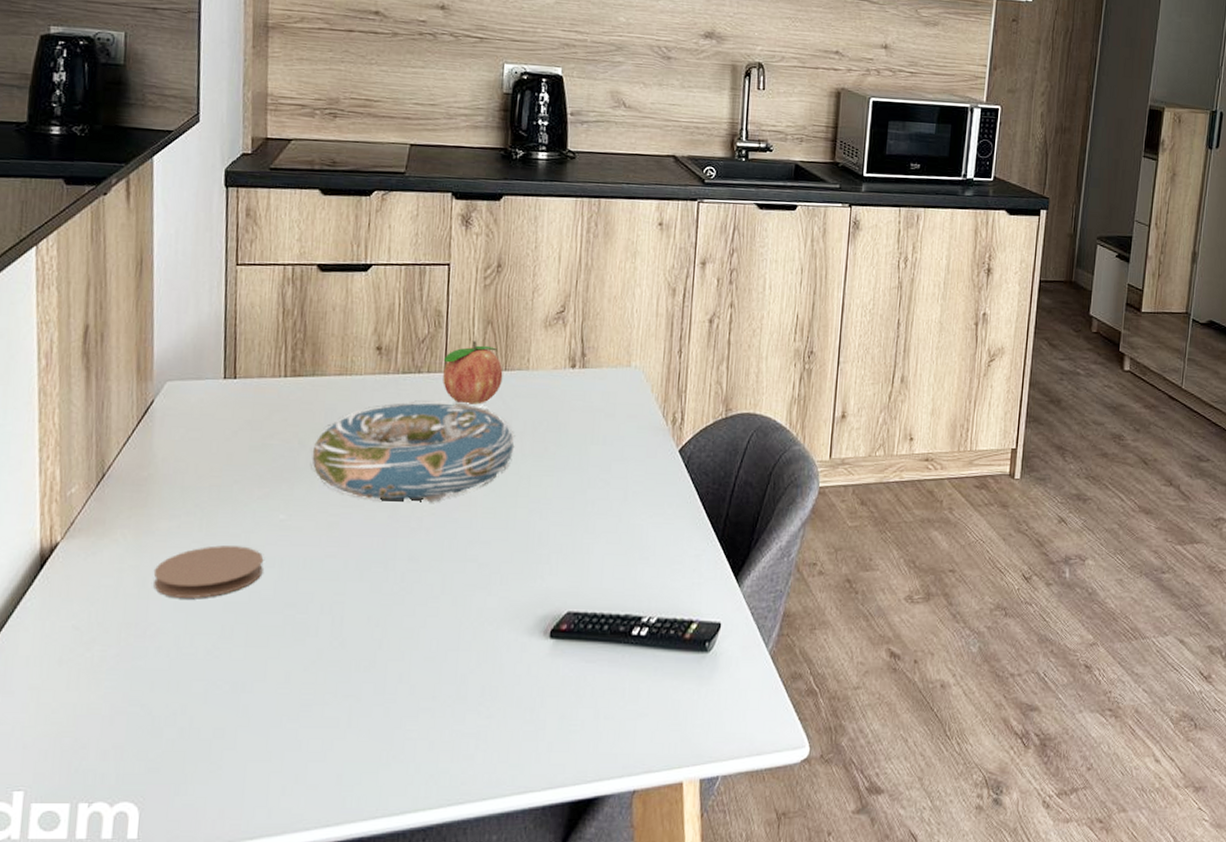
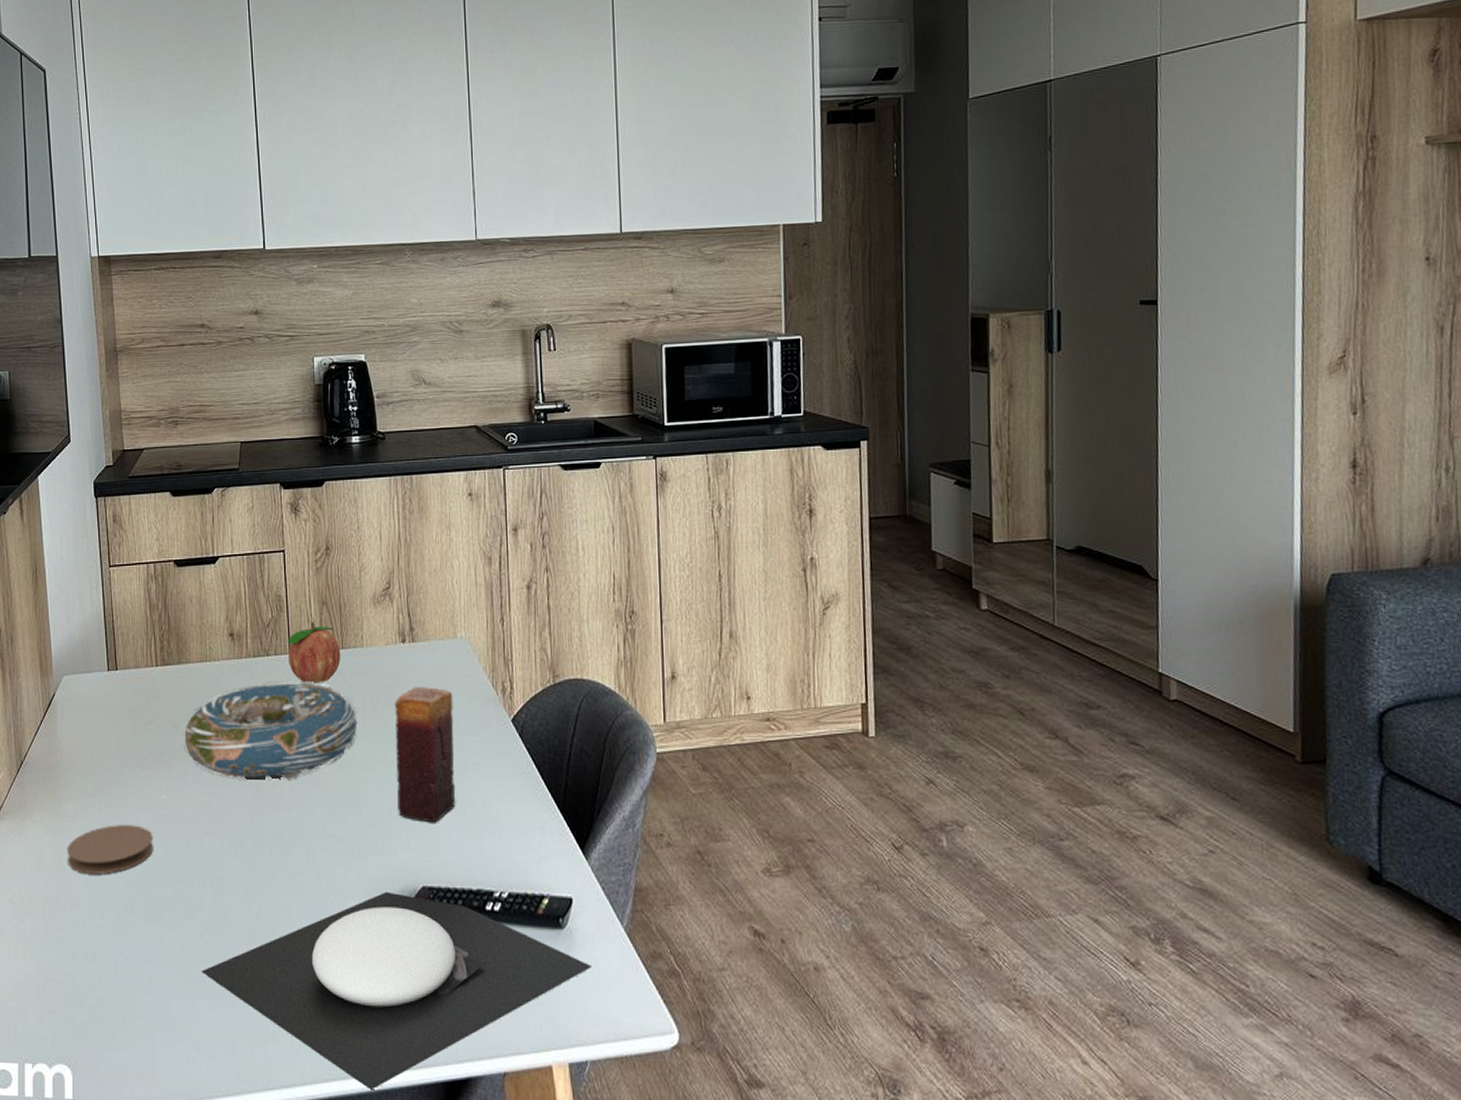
plate: none [308,617,733,814] -> present [201,891,591,1090]
candle: none [549,413,621,549] -> present [394,687,456,823]

